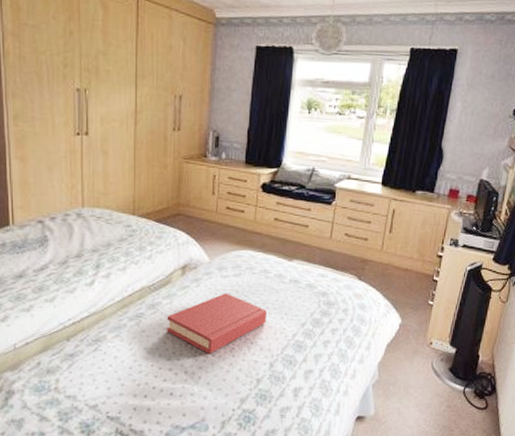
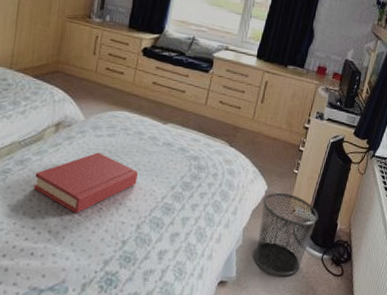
waste bin: none [391,325,458,410] -> present [254,192,319,276]

